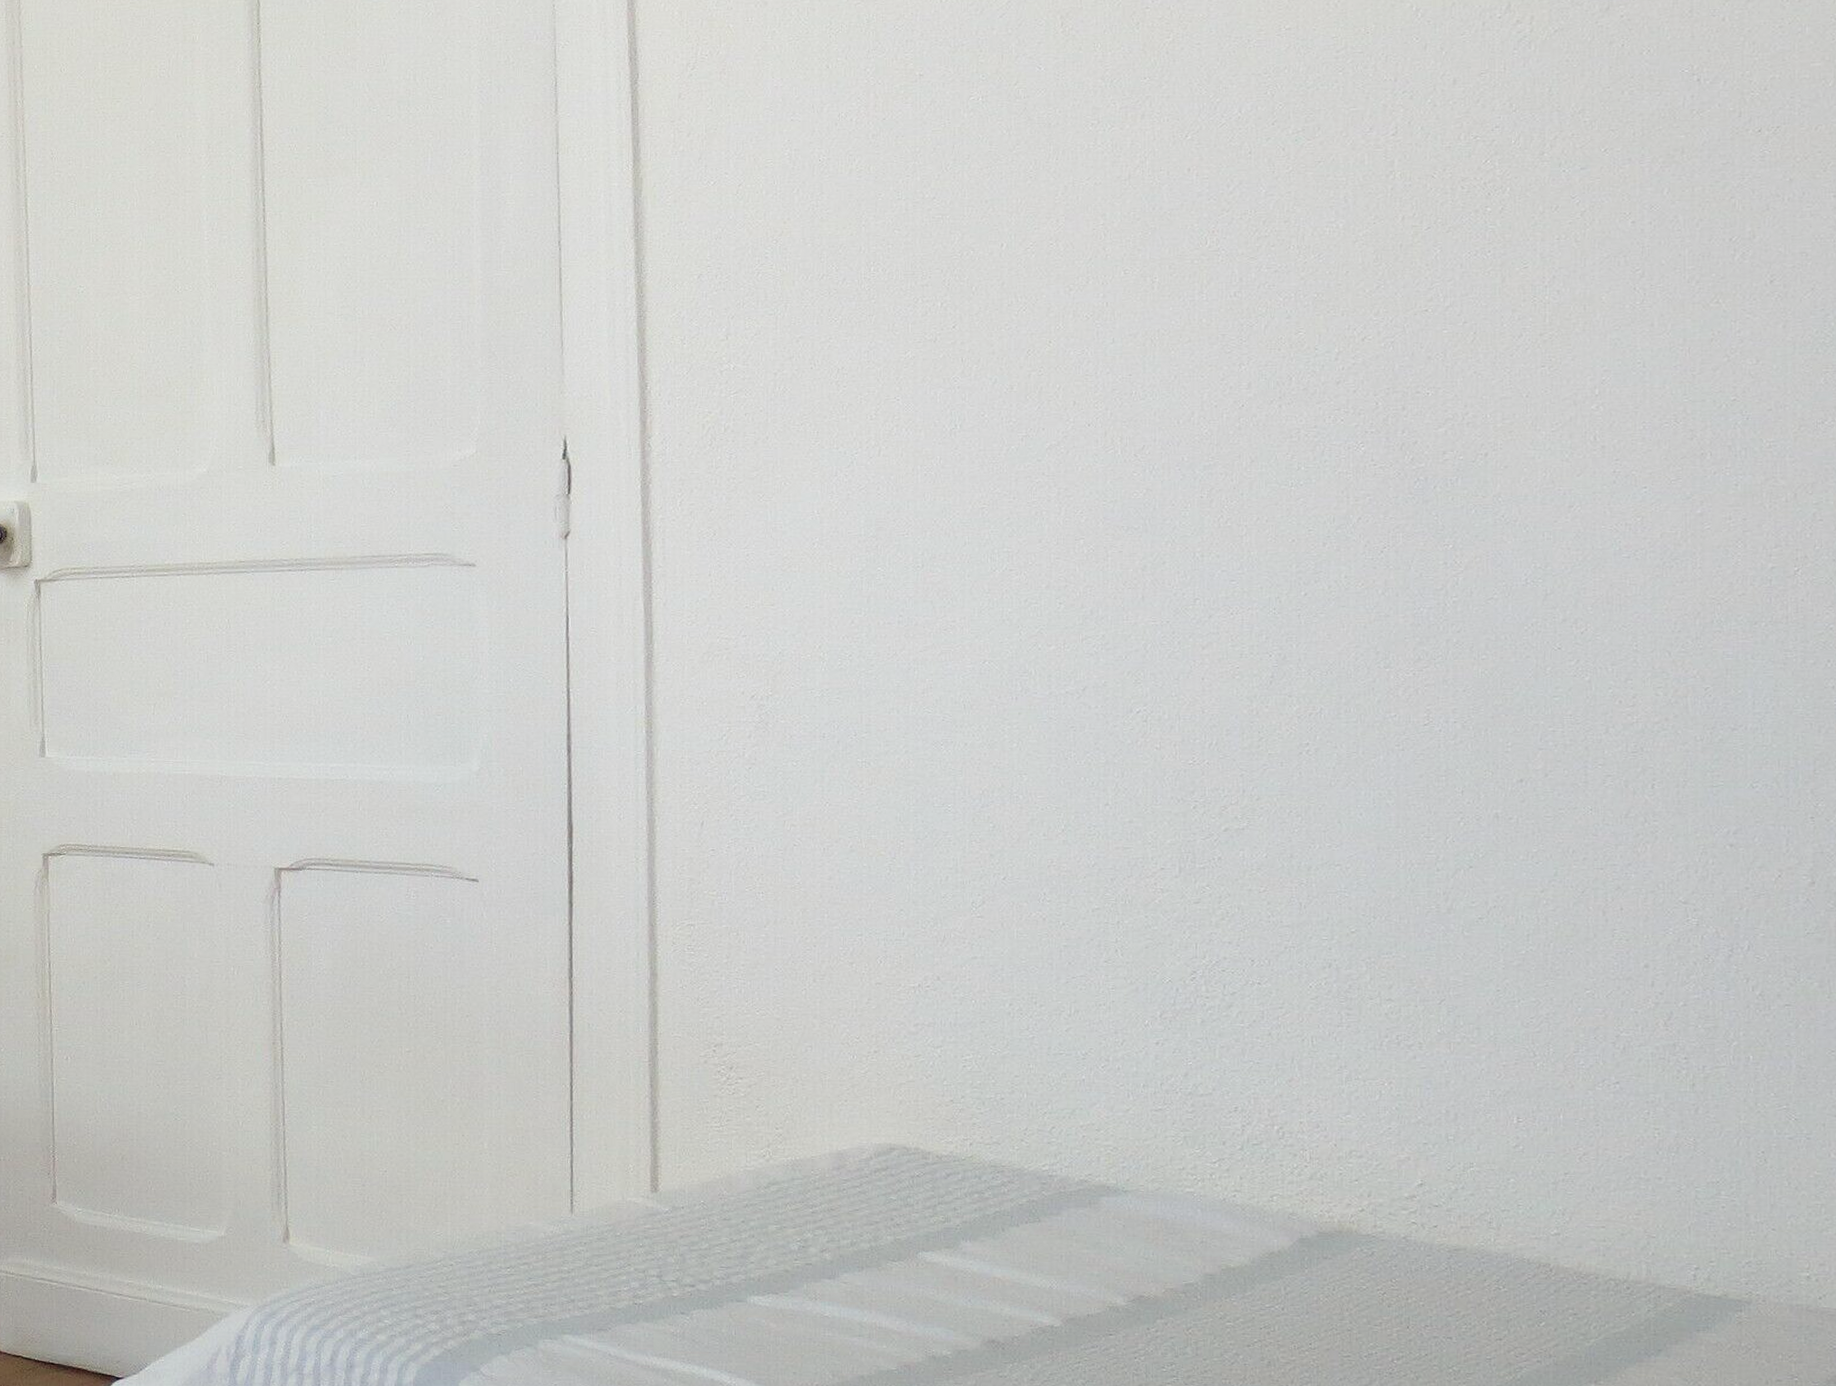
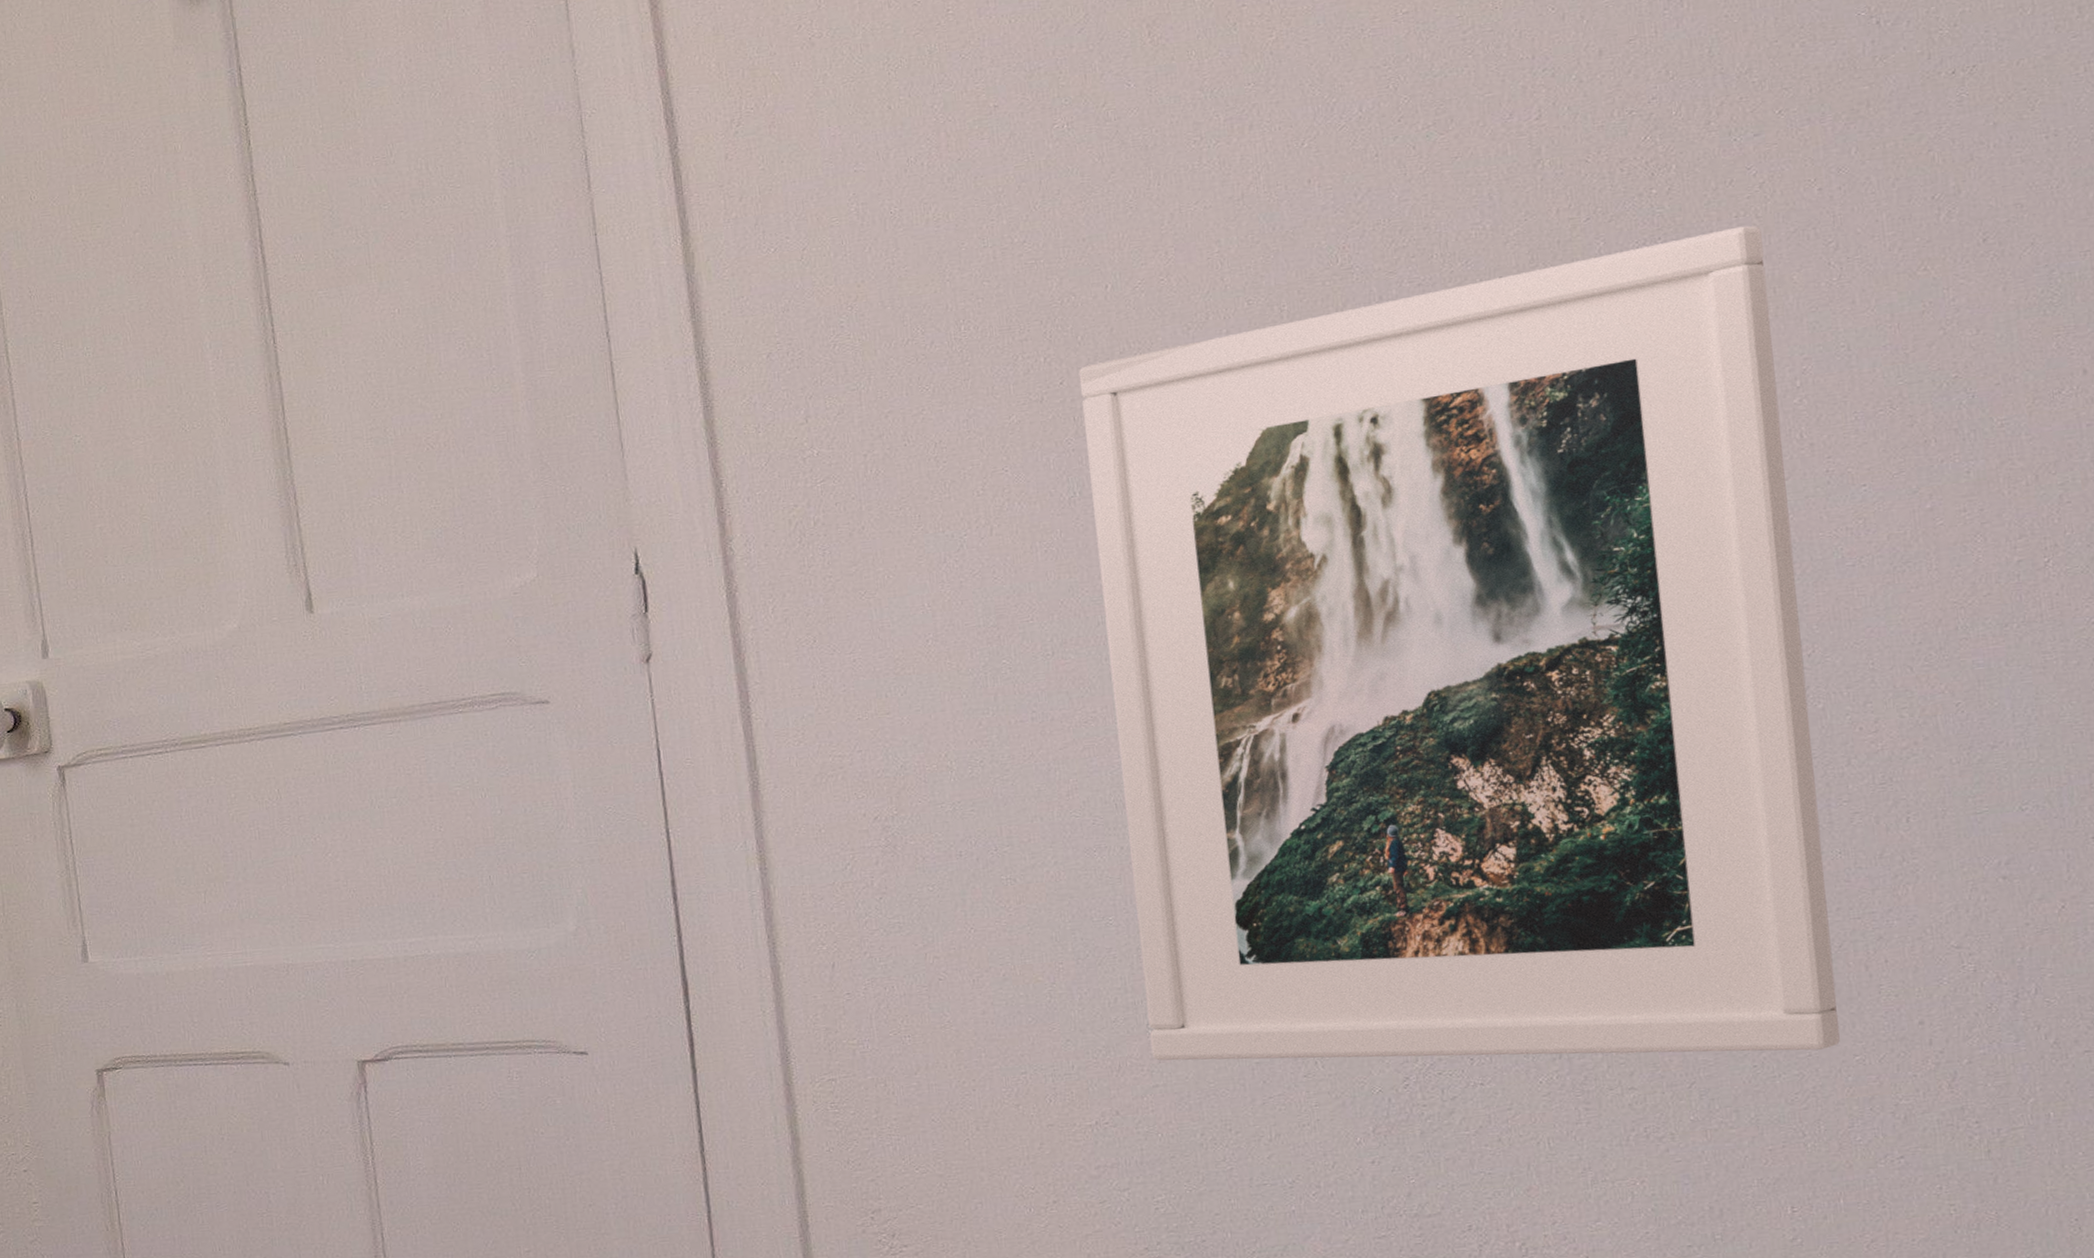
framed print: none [970,248,1579,981] -> present [1078,226,1840,1061]

